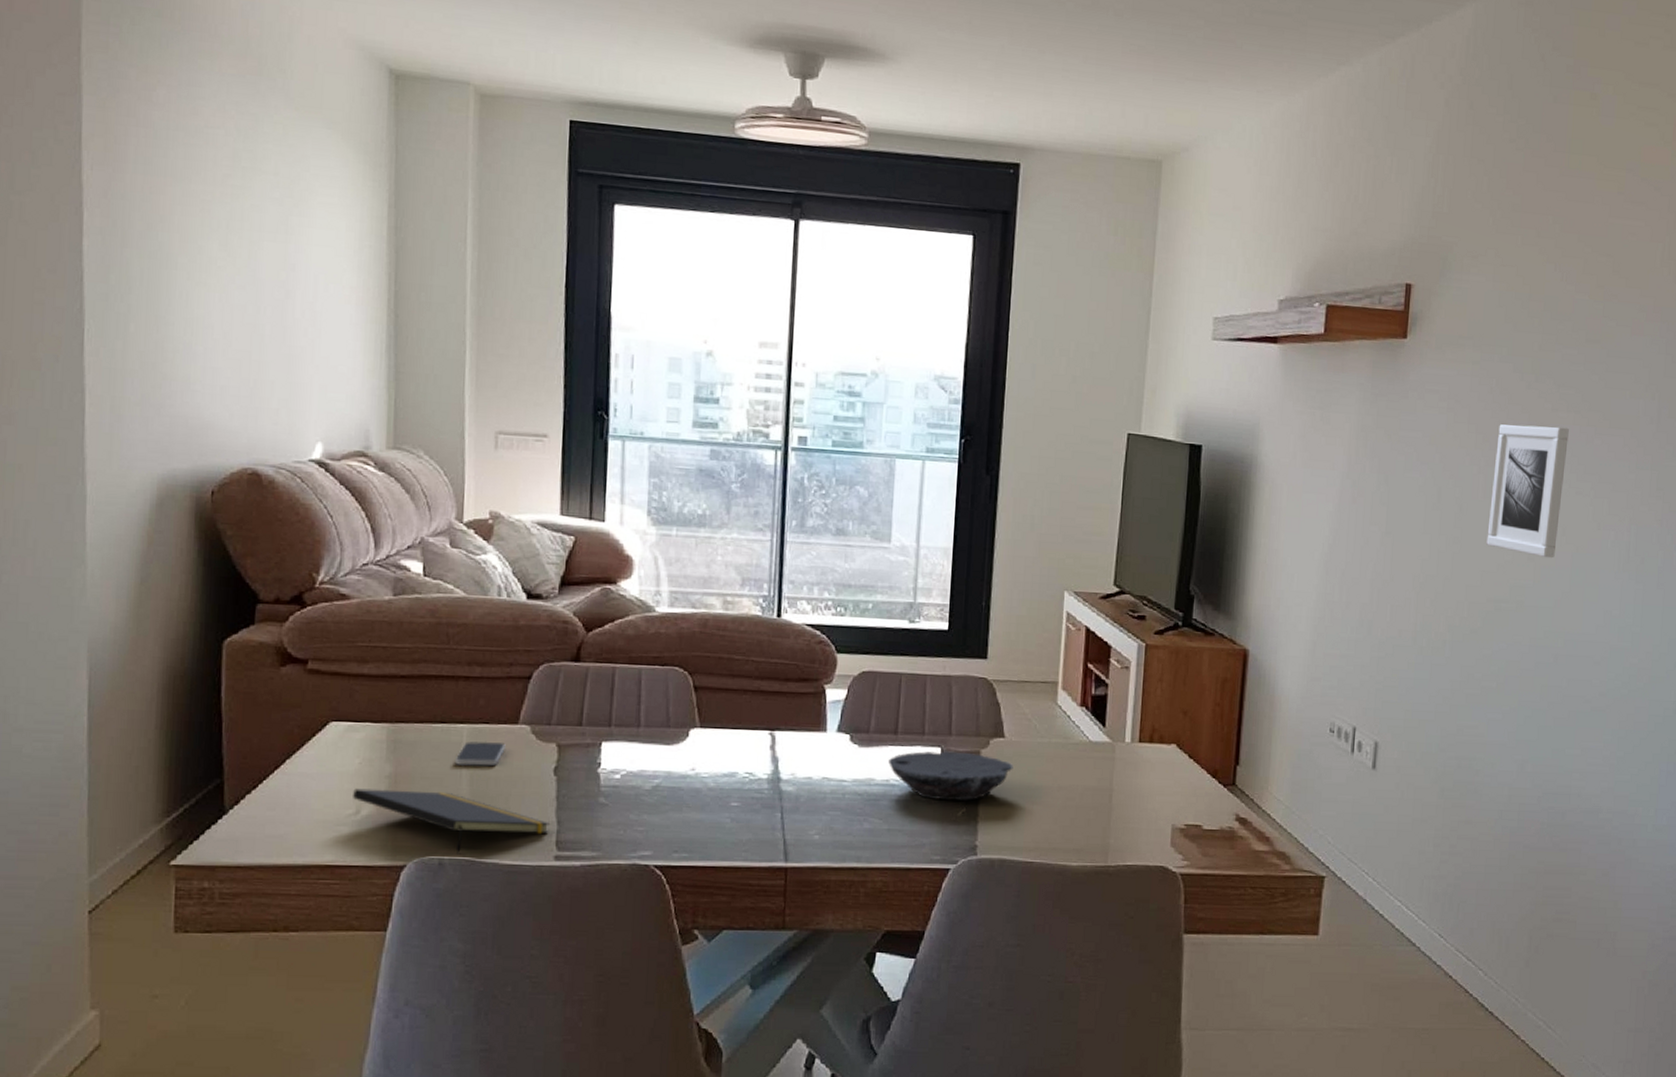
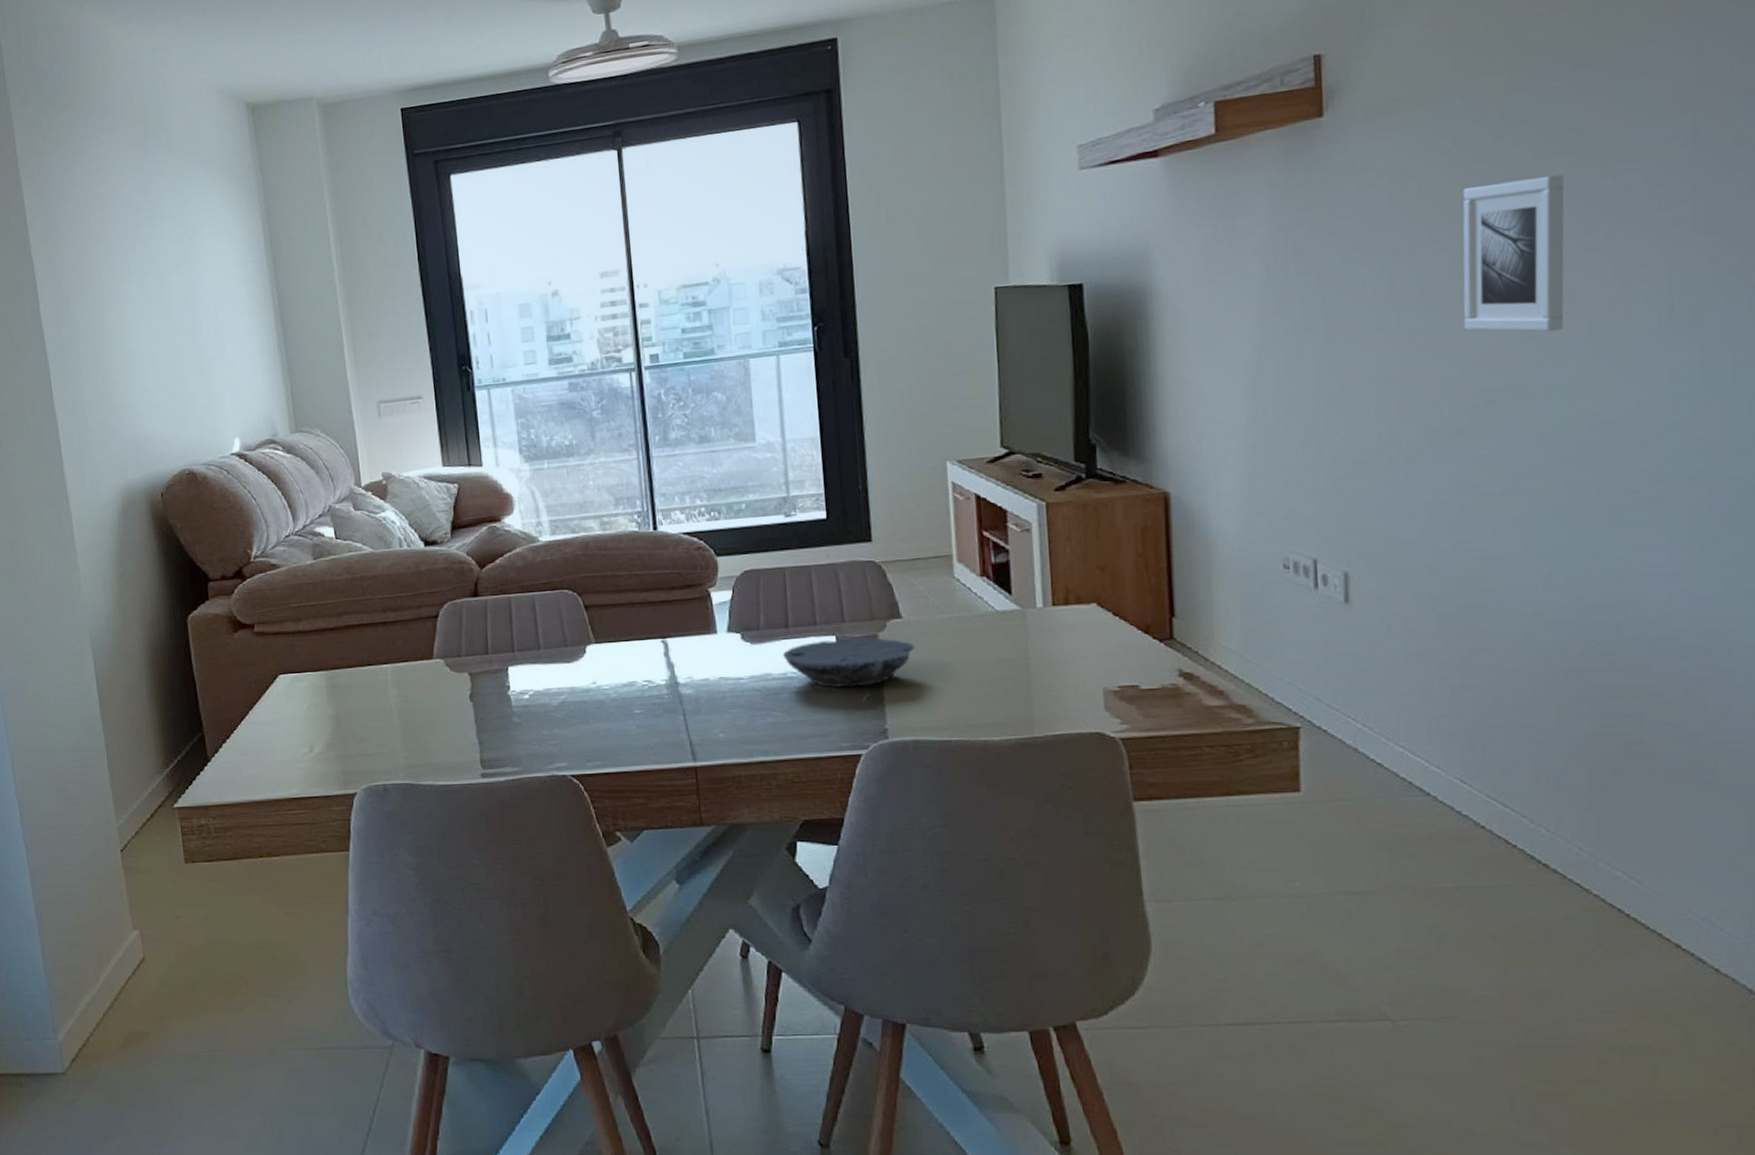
notepad: present [353,788,551,854] -> none [305,726,474,780]
smartphone: present [454,741,506,767] -> none [384,677,425,702]

